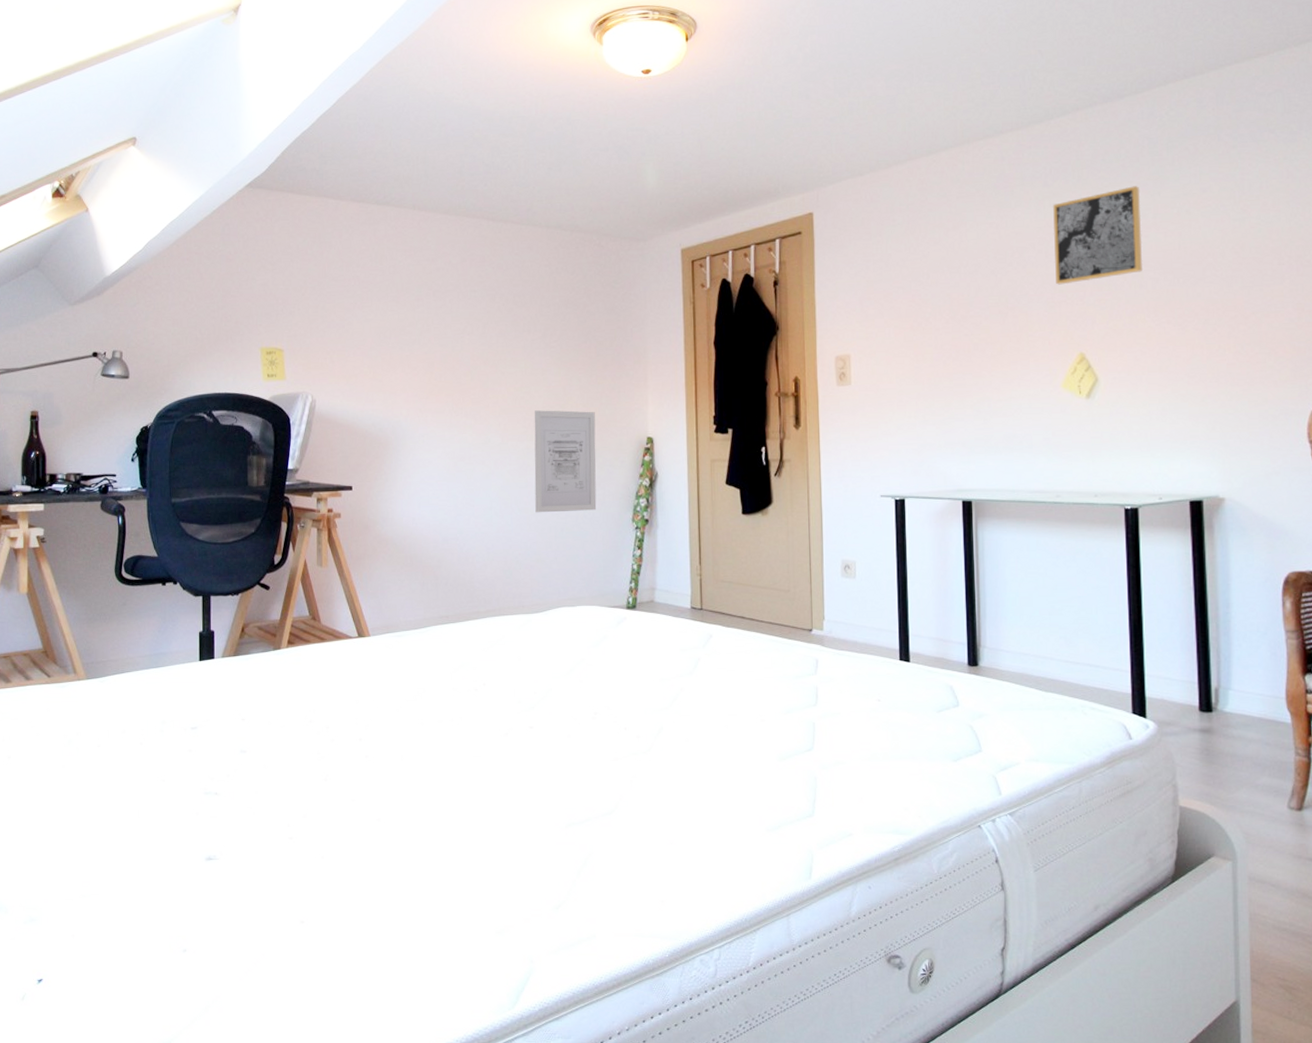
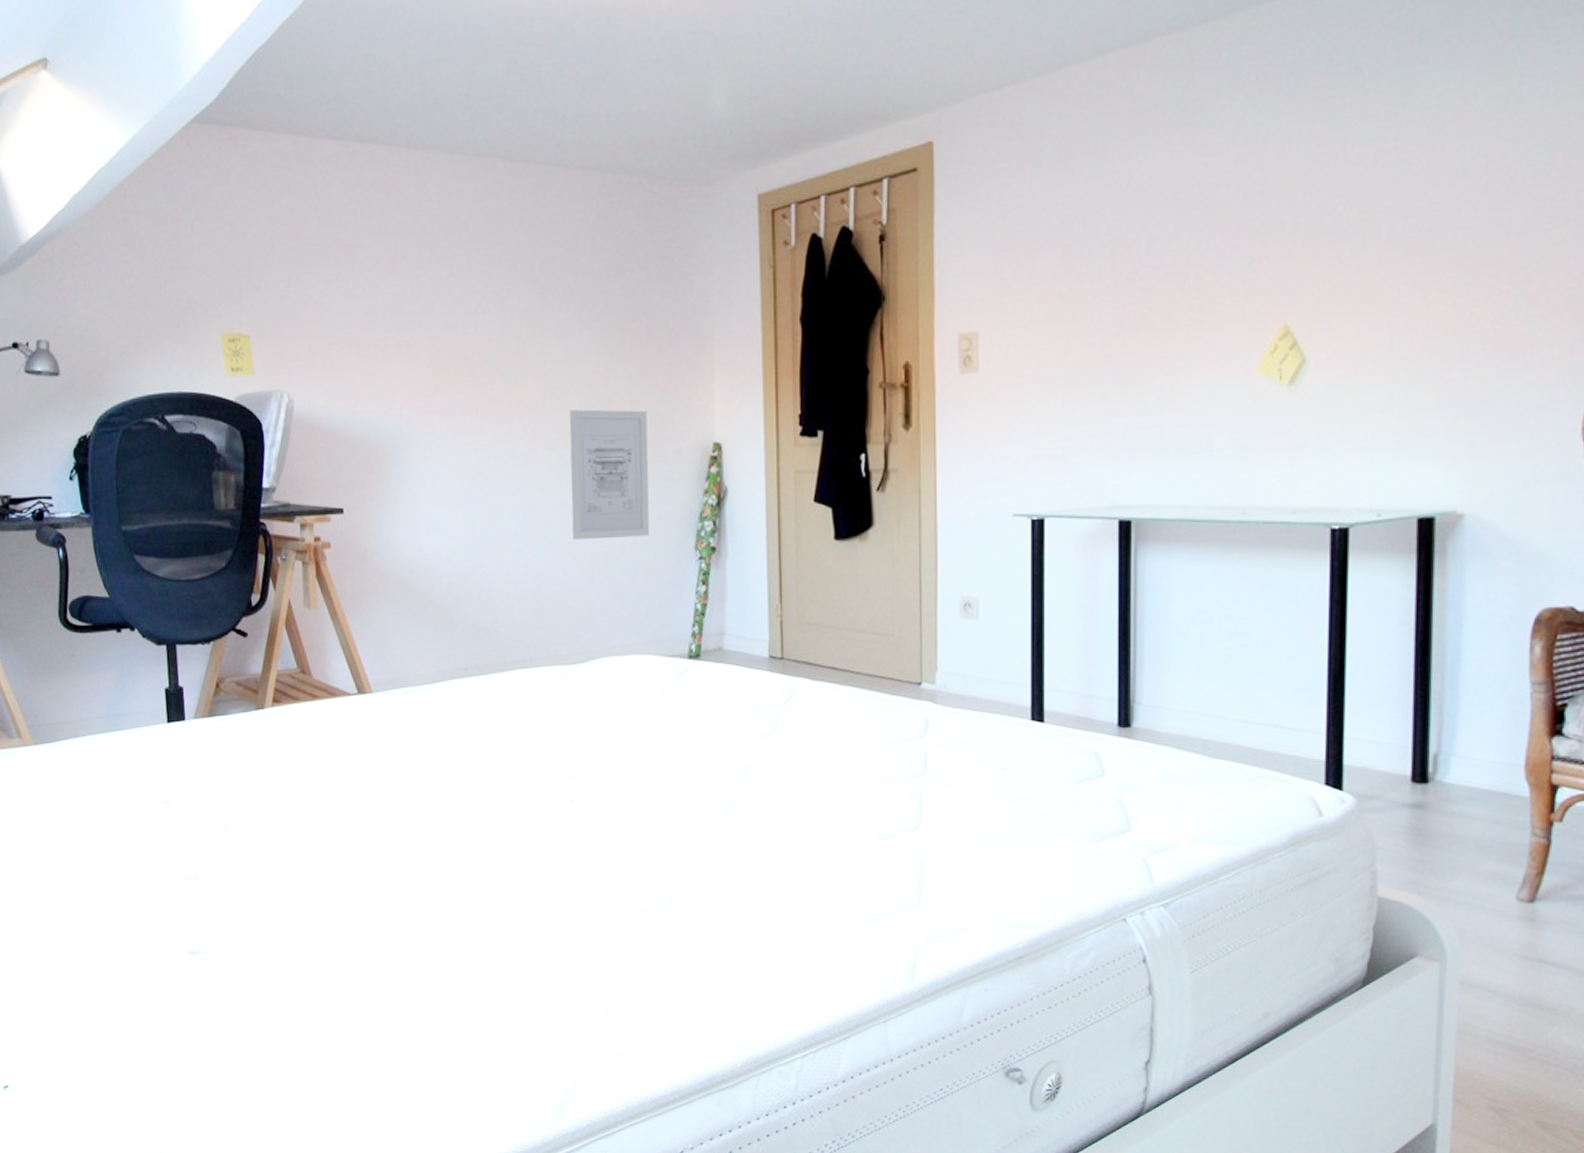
wall art: present [1053,186,1142,285] -> none [1256,95,1377,234]

